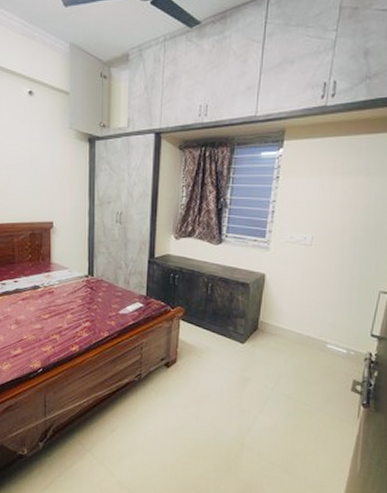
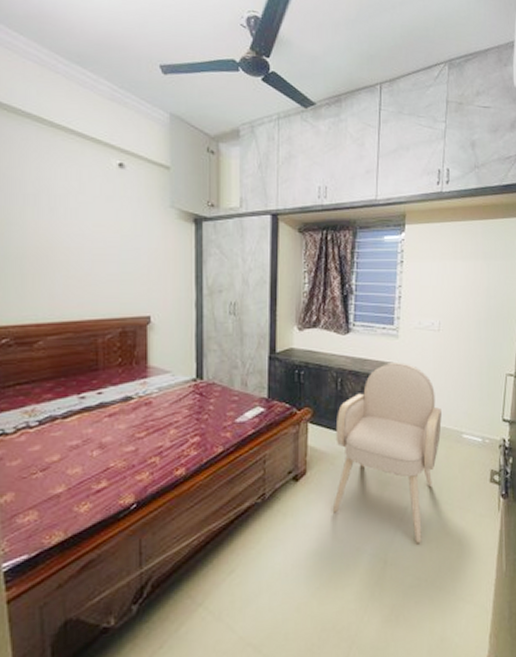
armchair: none [198,273,307,435] -> present [332,363,442,544]

